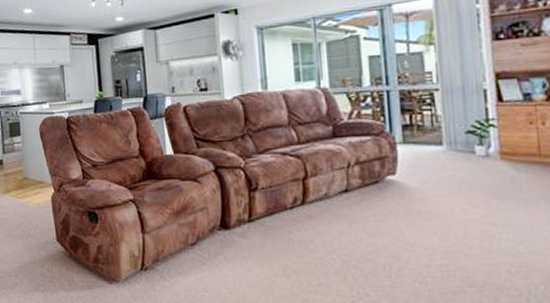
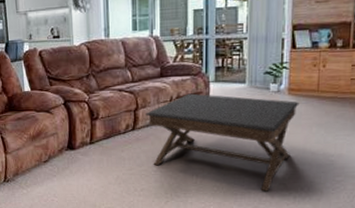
coffee table: none [317,158,518,291] -> present [145,93,300,192]

